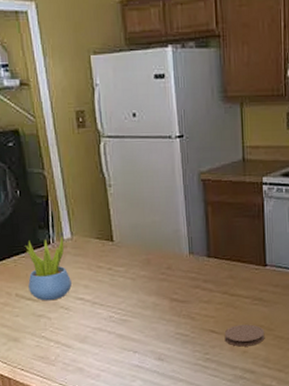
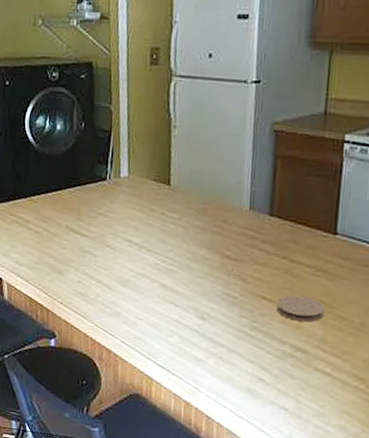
succulent plant: present [25,236,72,301] -> none [79,173,122,238]

